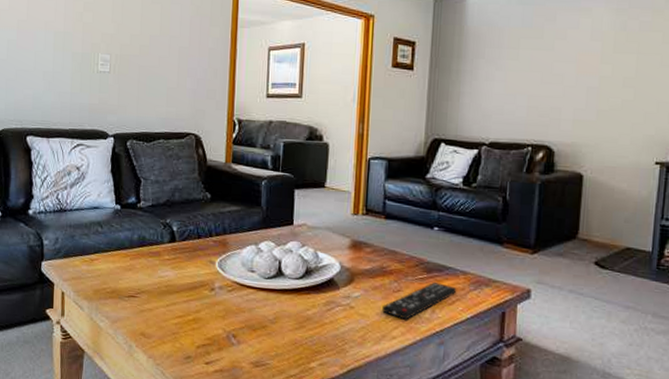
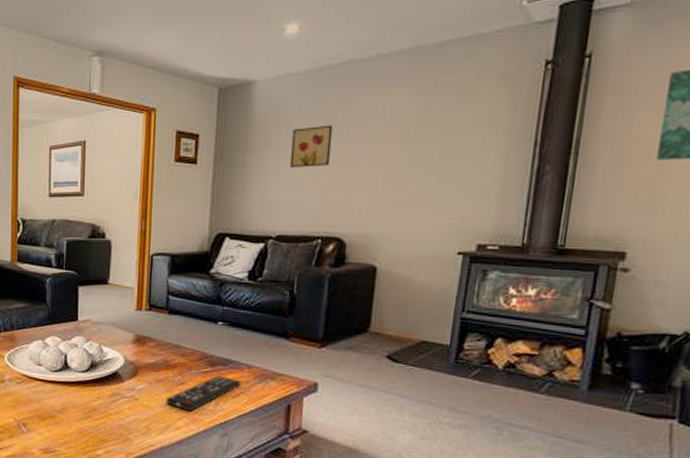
wall art: none [501,38,540,78] -> present [289,124,333,167]

